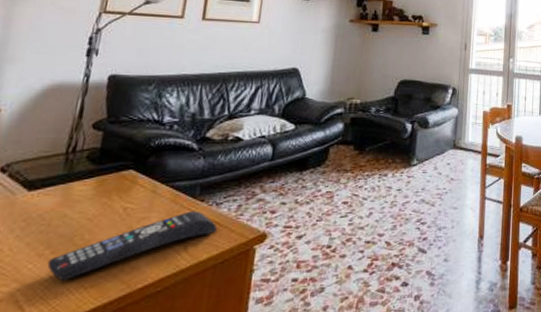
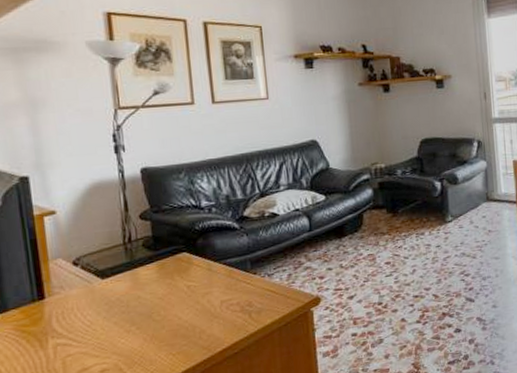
remote control: present [47,211,218,282] -> none [136,282,275,351]

